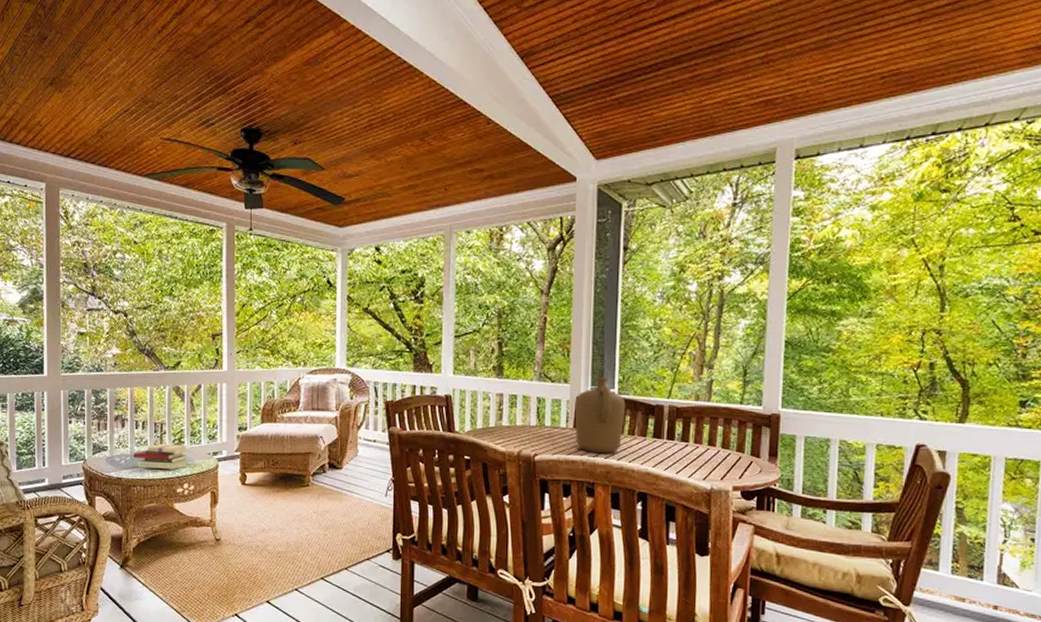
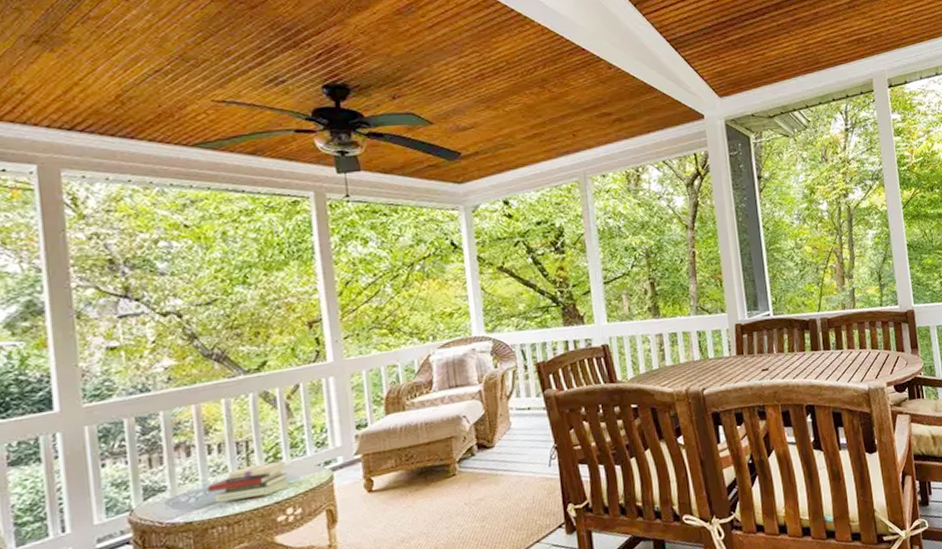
water jug: present [575,376,626,454] -> none [734,300,784,377]

